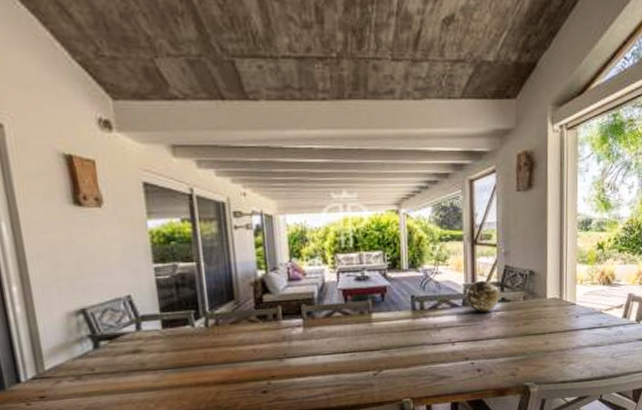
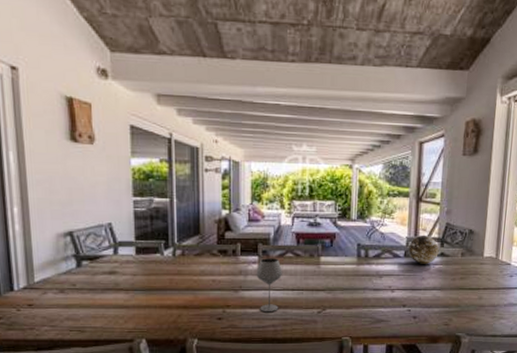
wineglass: none [301,319,331,380] -> present [256,258,282,313]

